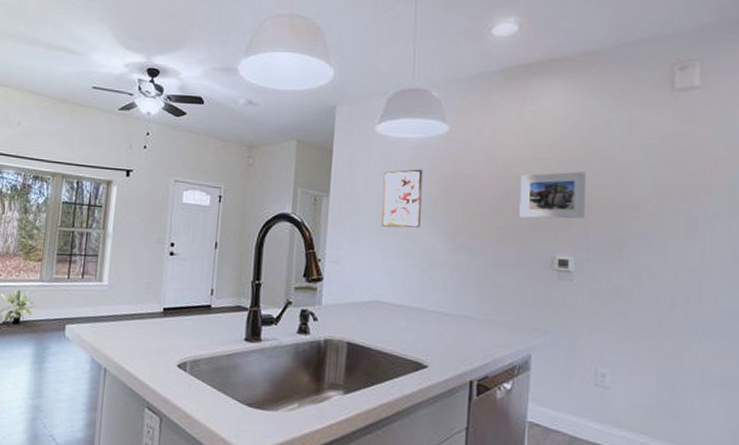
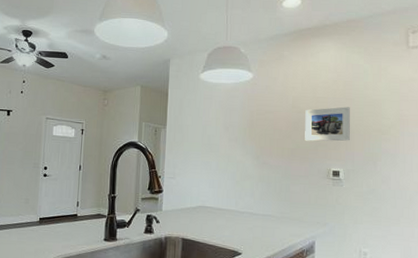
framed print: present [382,169,423,228] -> none [205,106,235,151]

